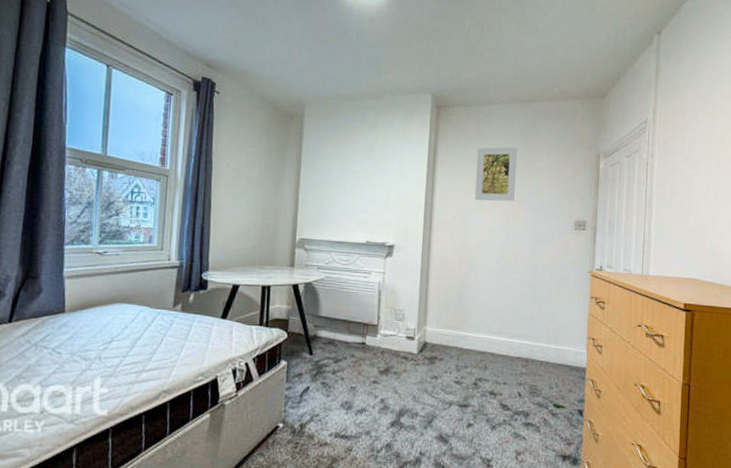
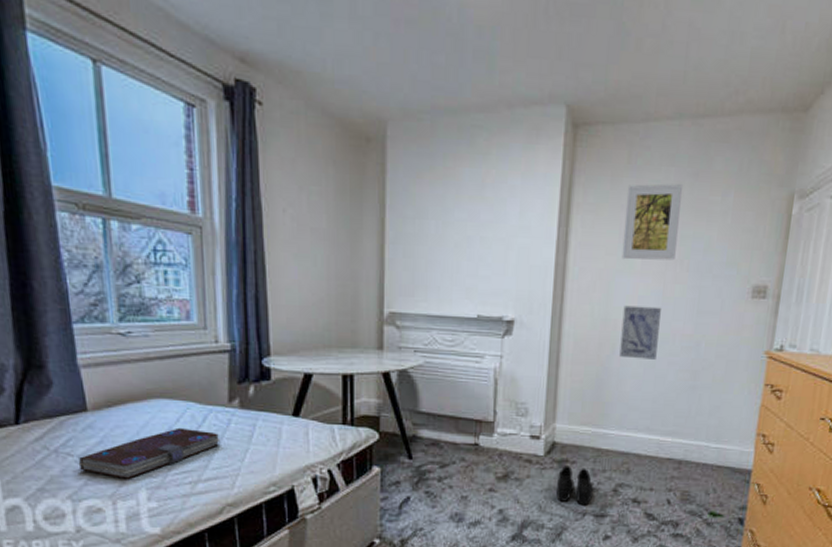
book: none [51,326,164,368] -> present [78,427,221,479]
boots: none [428,362,458,397] -> present [556,466,594,506]
wall art: none [475,235,506,277] -> present [619,305,661,360]

